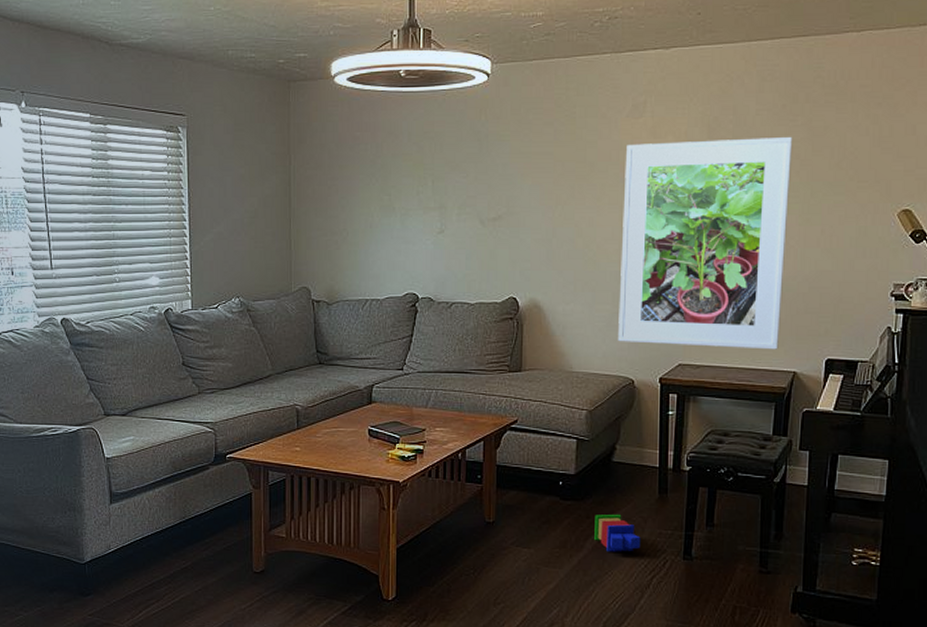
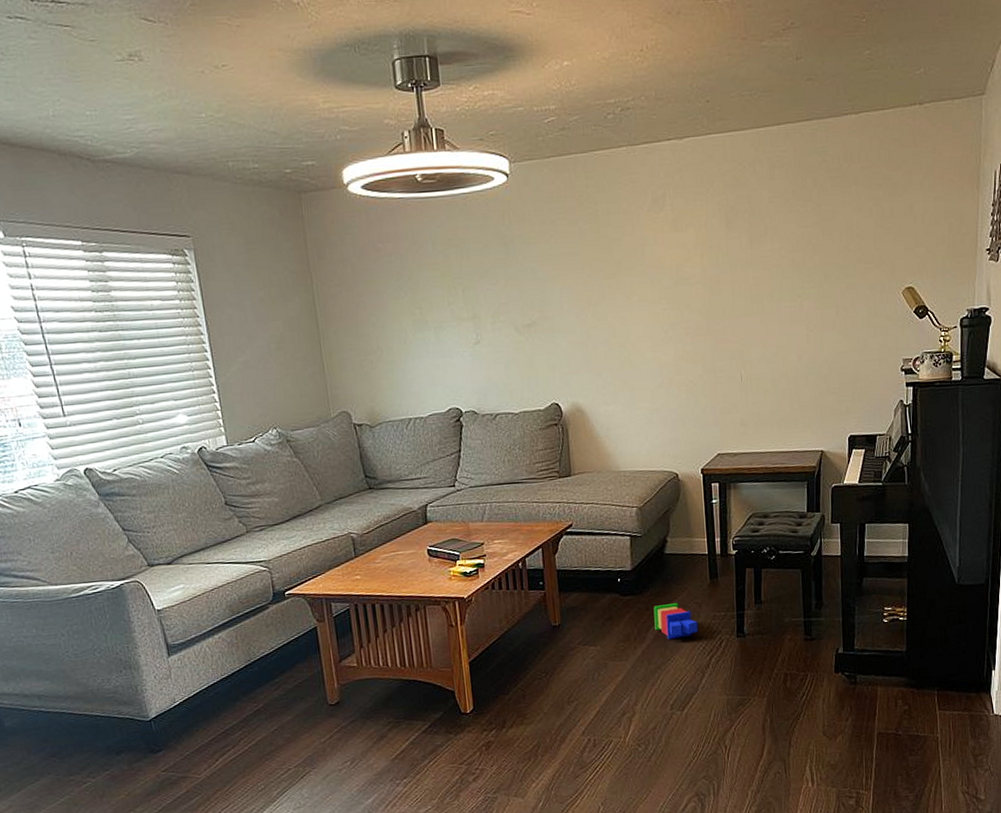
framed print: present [618,136,793,350] -> none [650,222,807,438]

